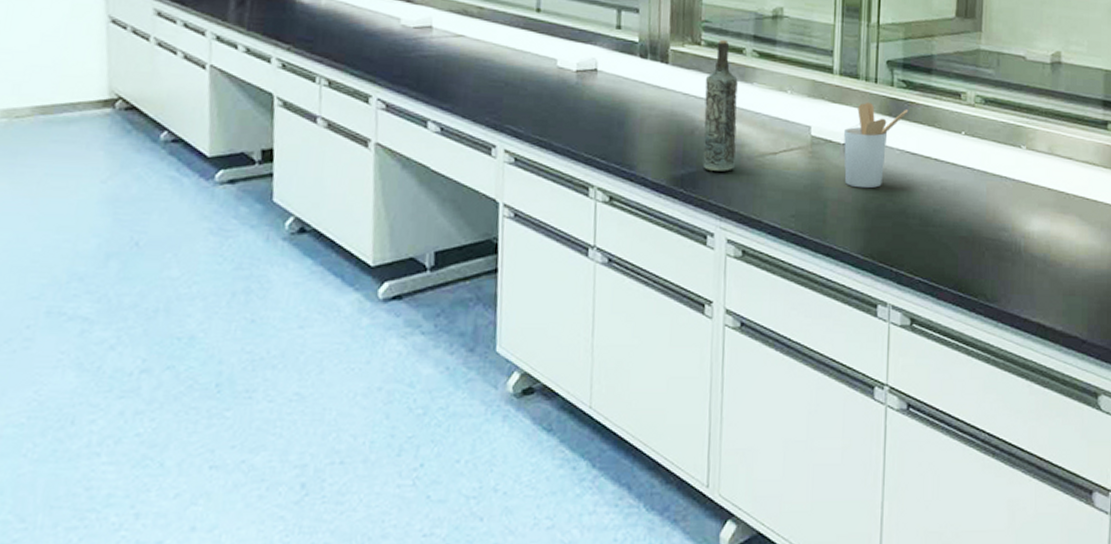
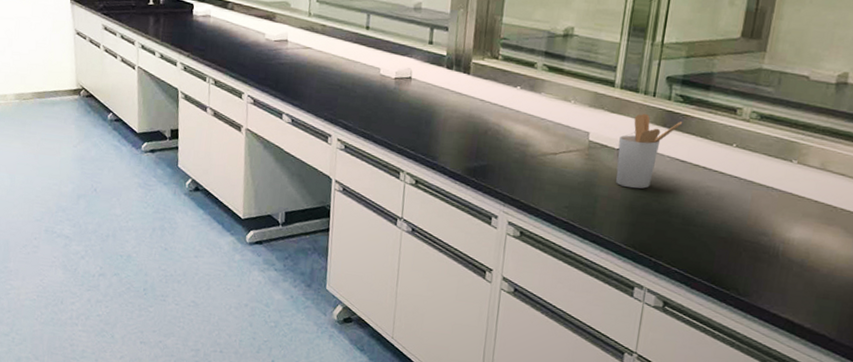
bottle: present [703,39,738,171] -> none [492,54,528,166]

